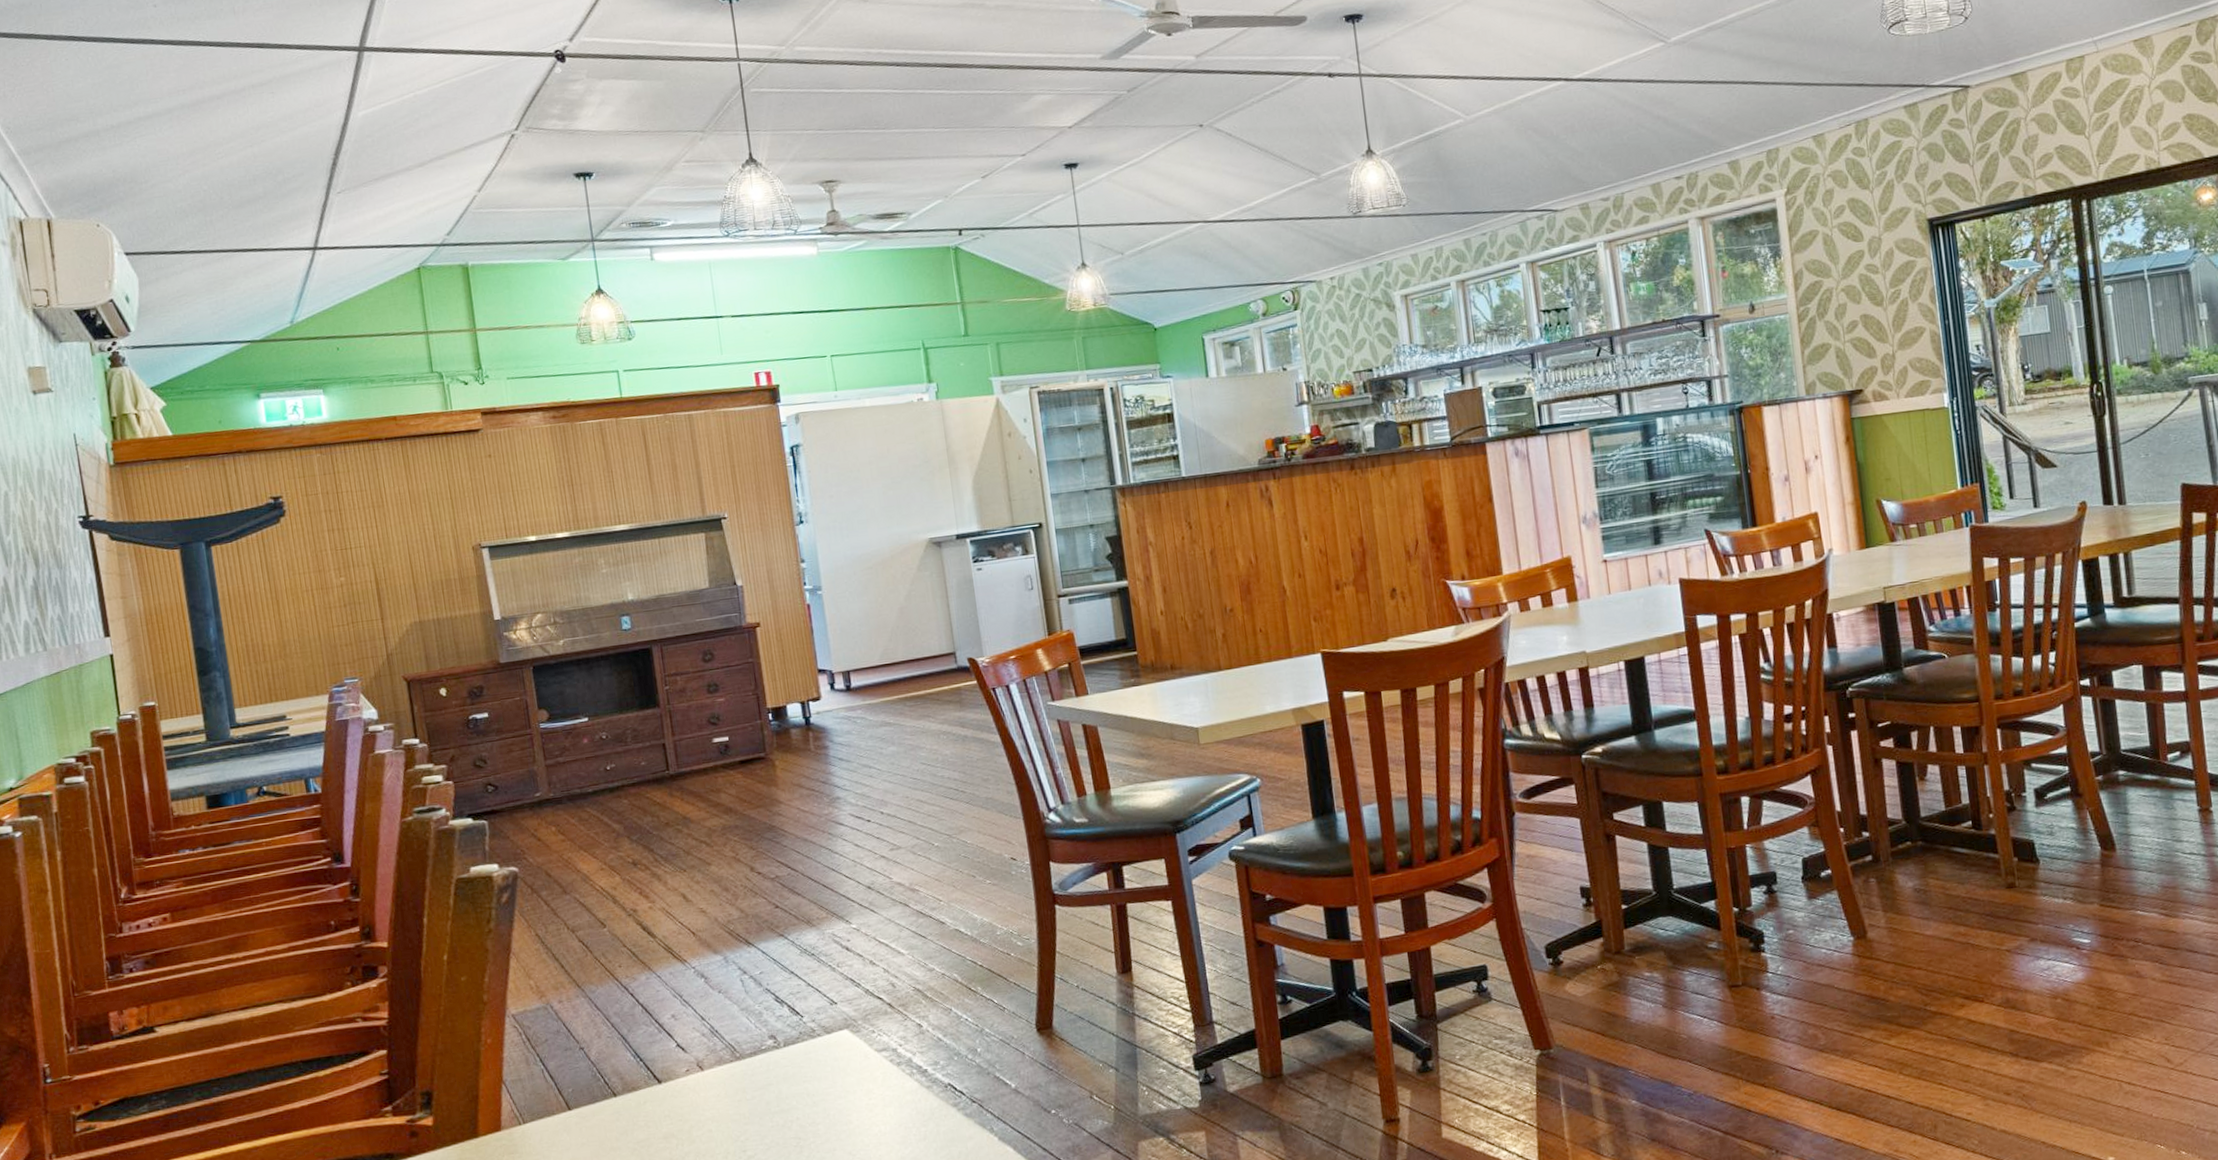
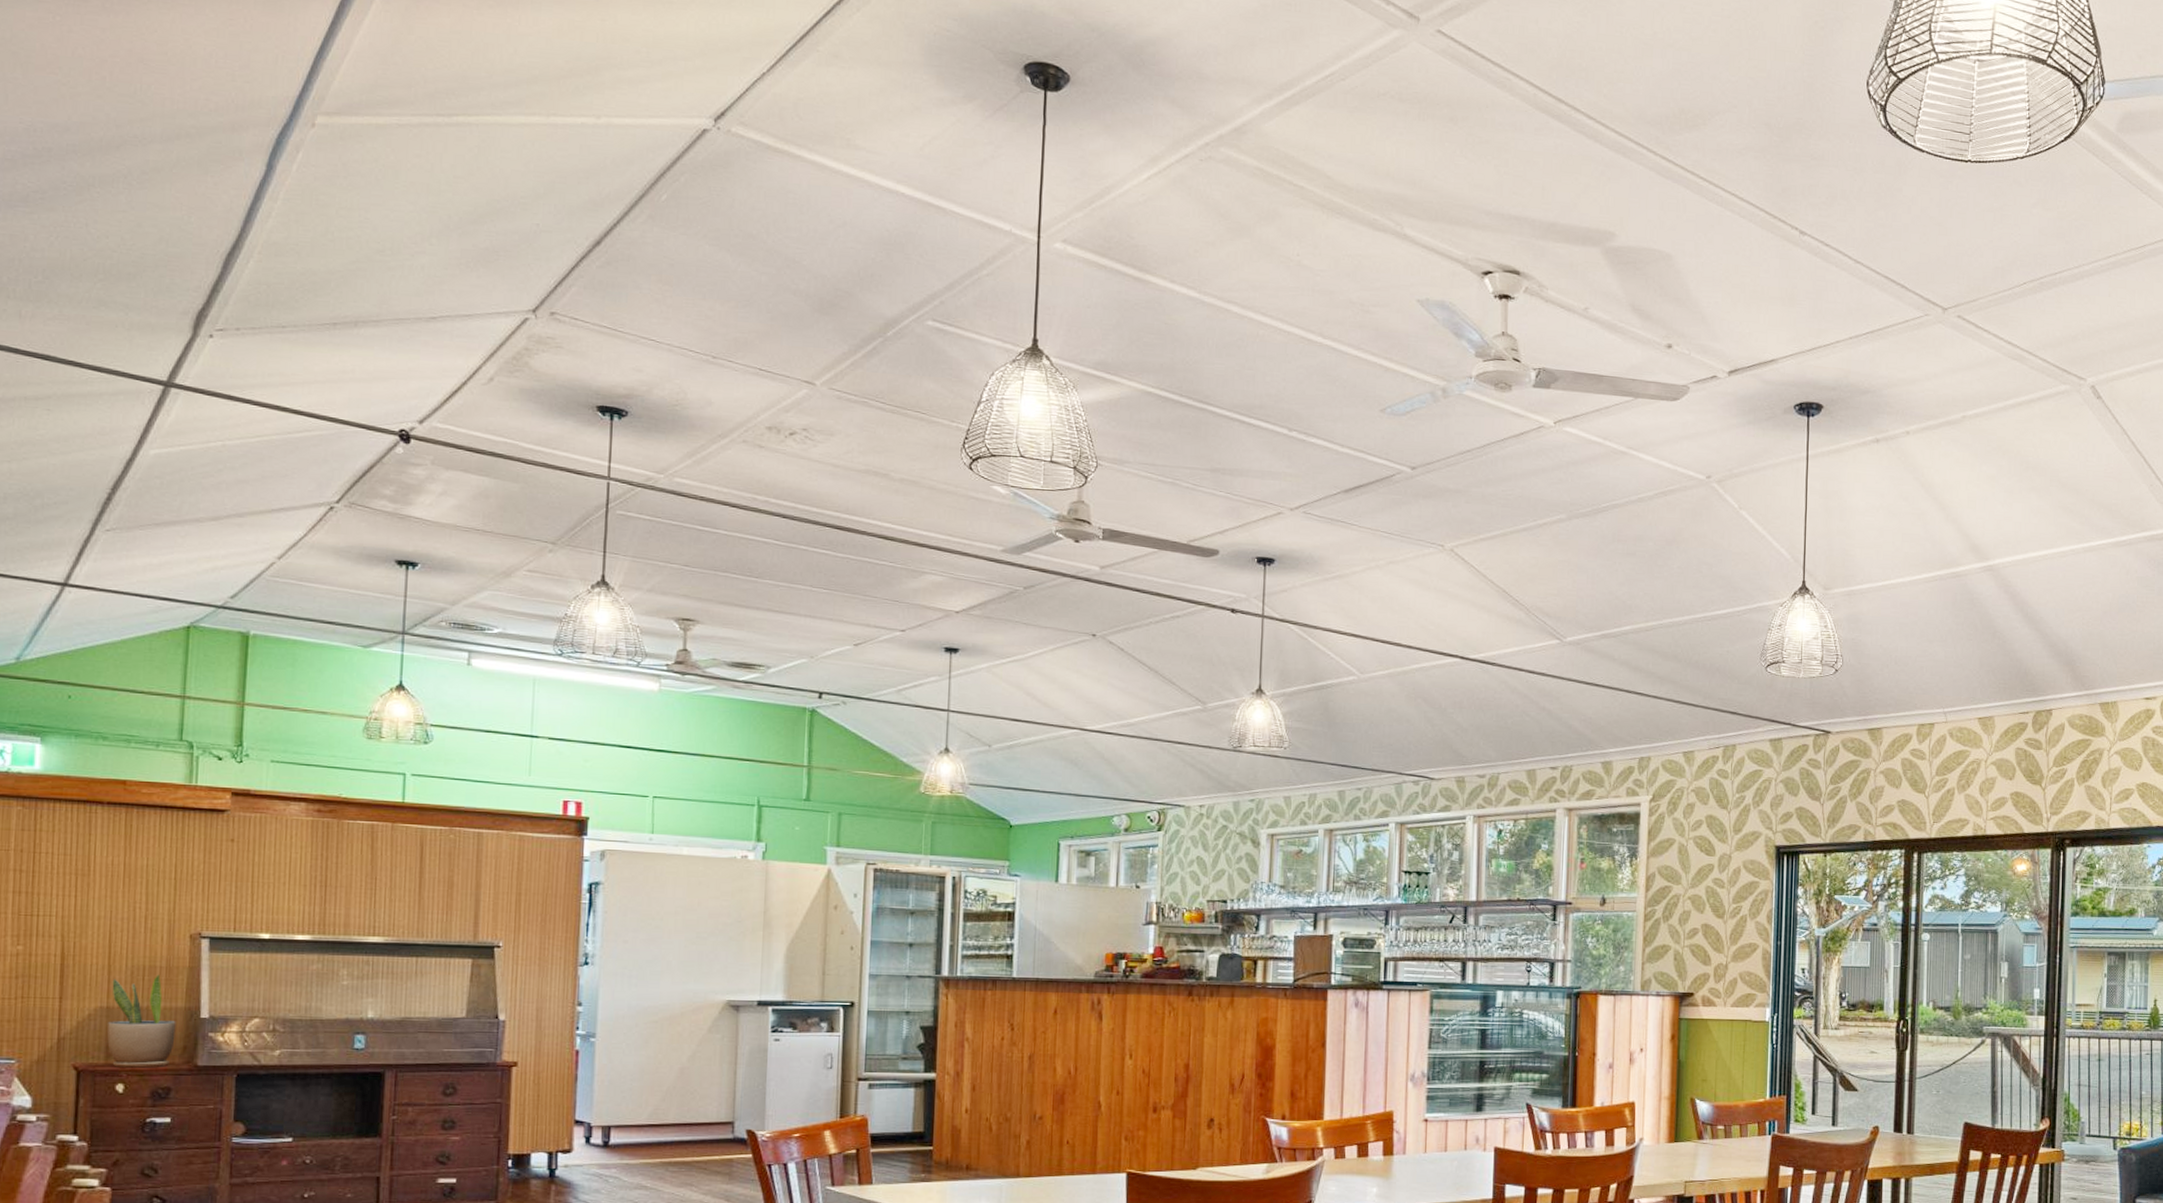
potted plant: none [419,586,479,675] -> present [107,974,176,1069]

